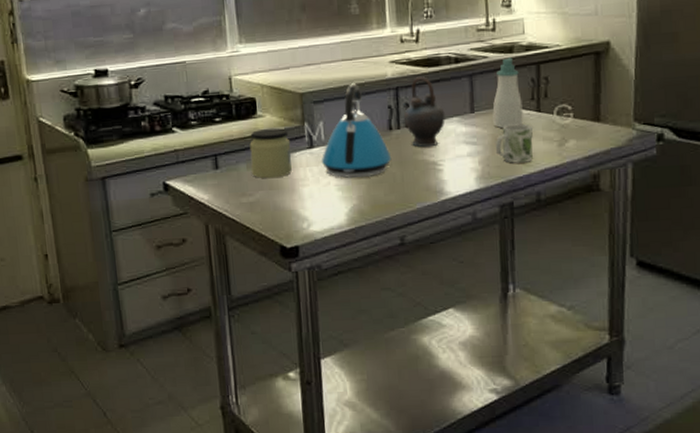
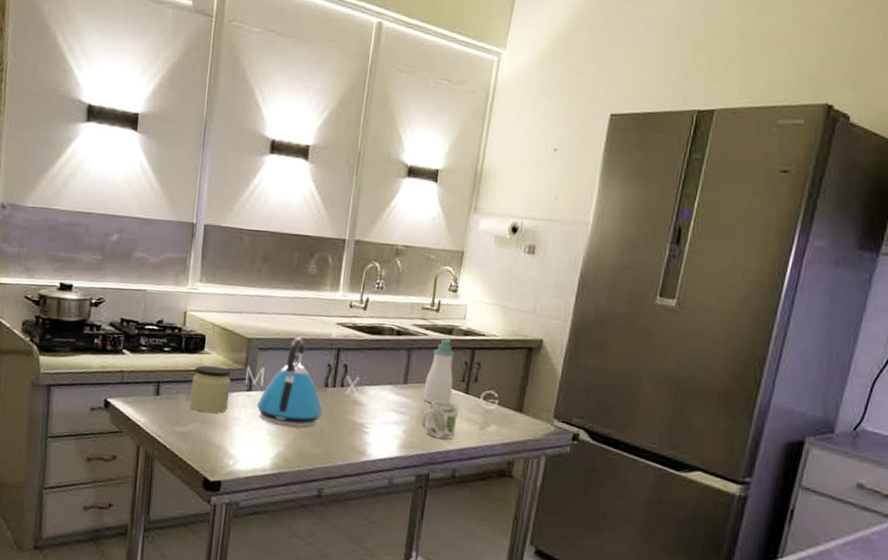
teapot: present [402,76,445,148] -> none [341,342,380,410]

